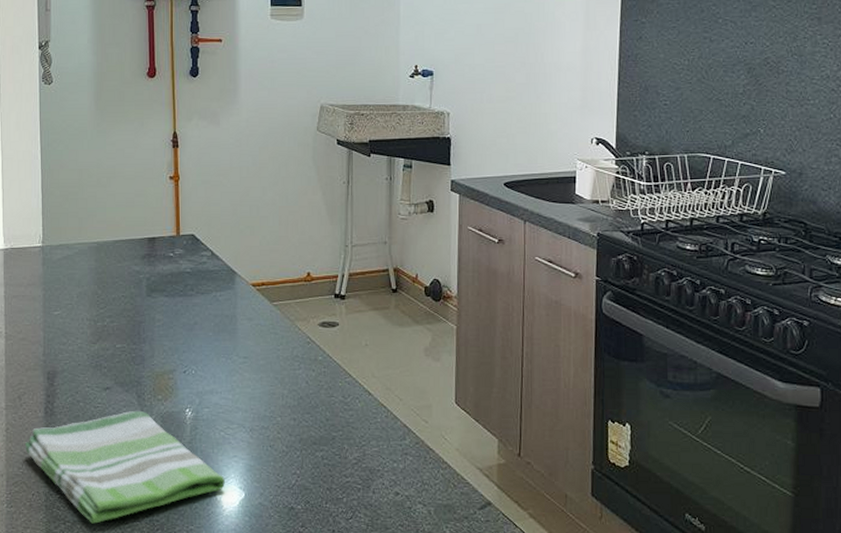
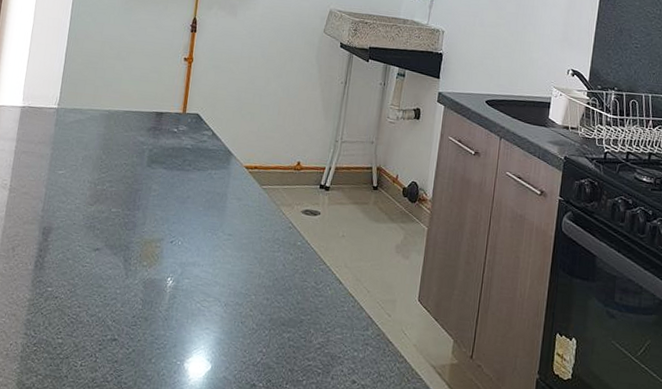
dish towel: present [24,410,225,524] -> none [10,273,195,380]

